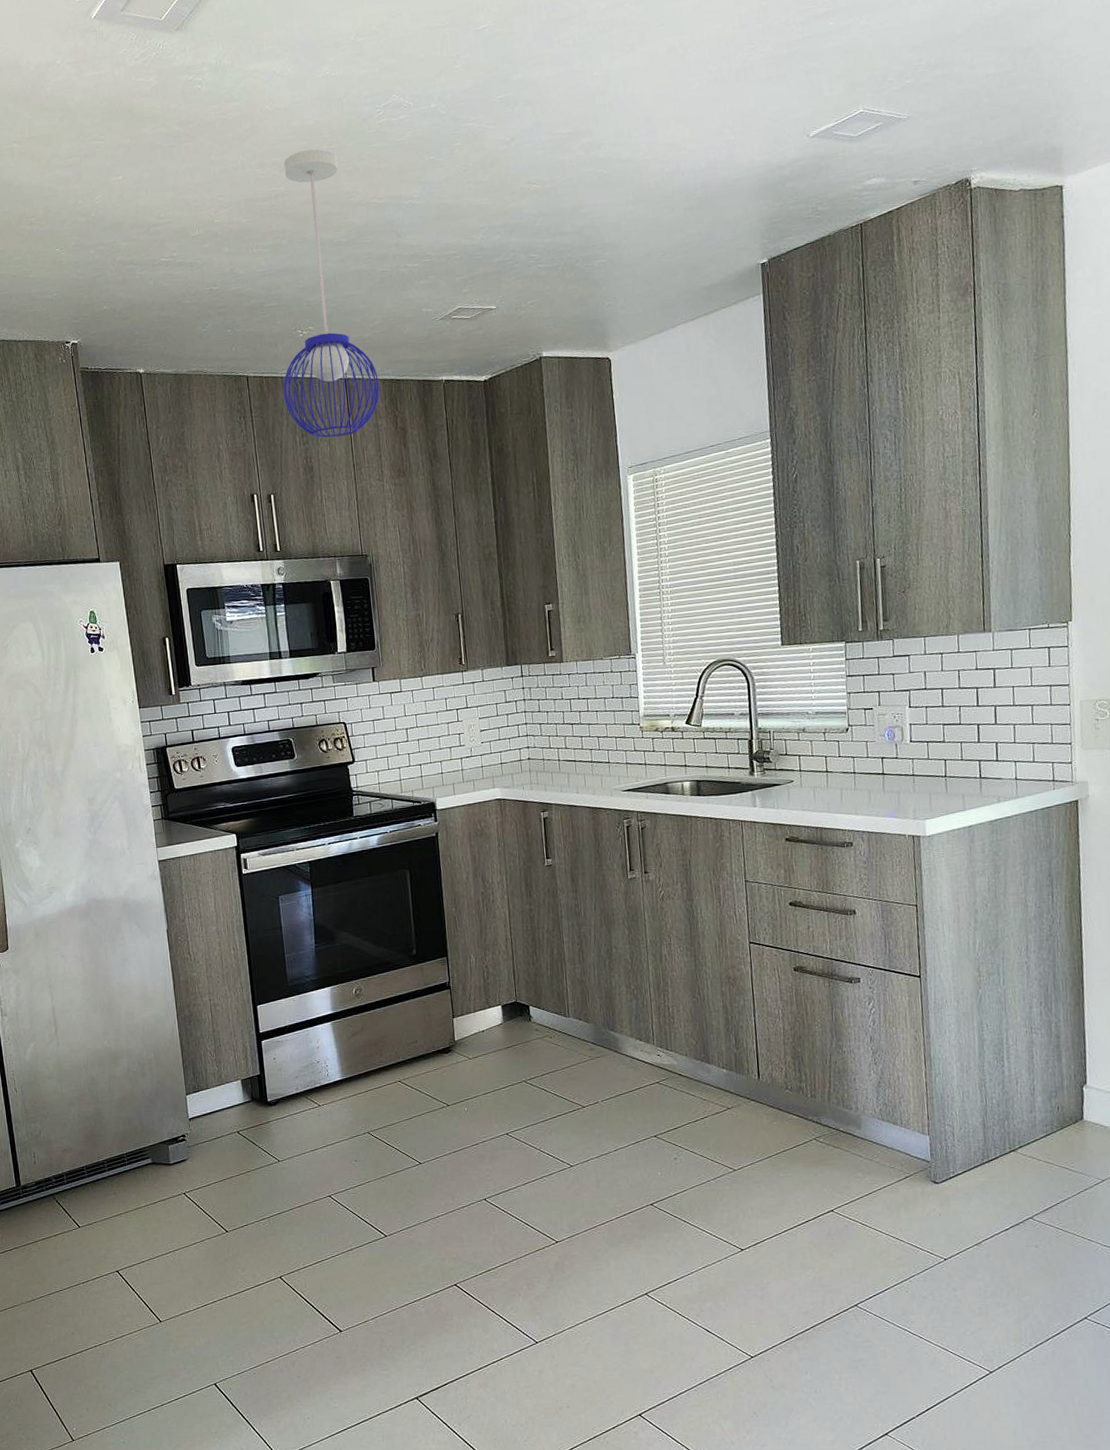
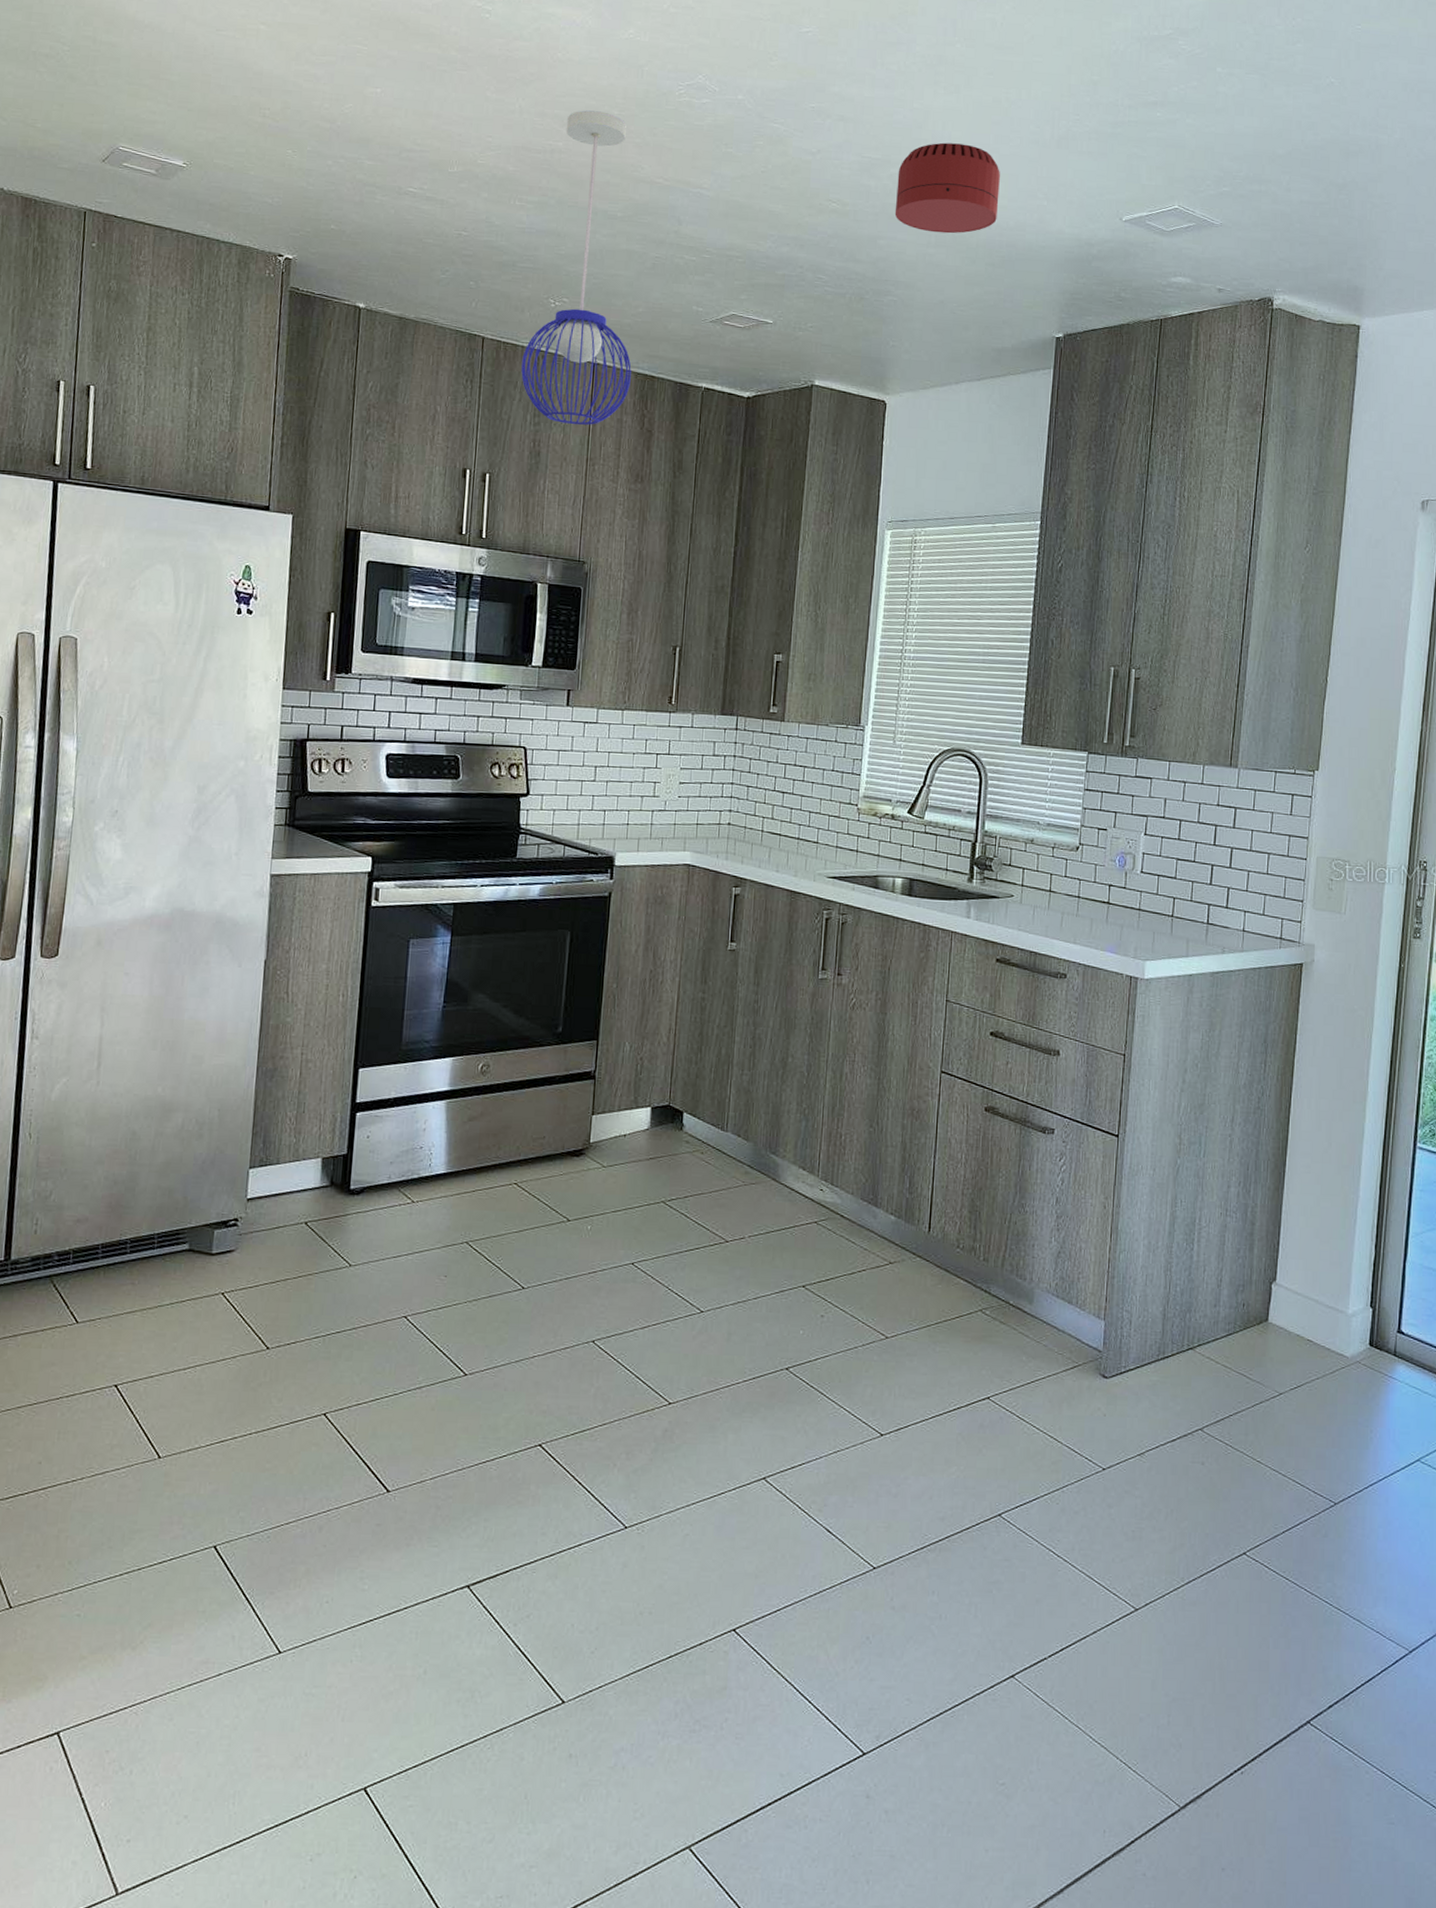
smoke detector: none [588,98,688,192] -> present [894,142,1000,234]

